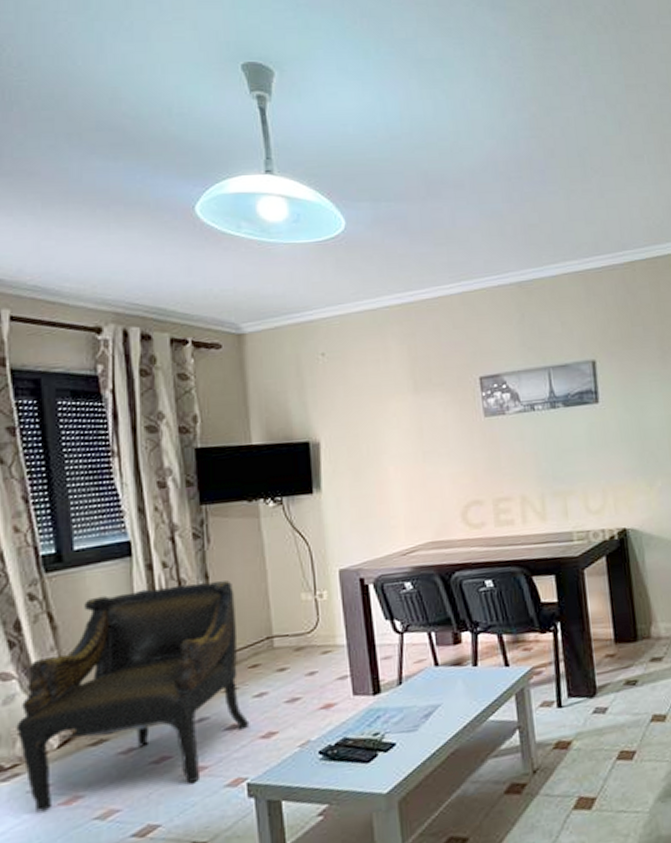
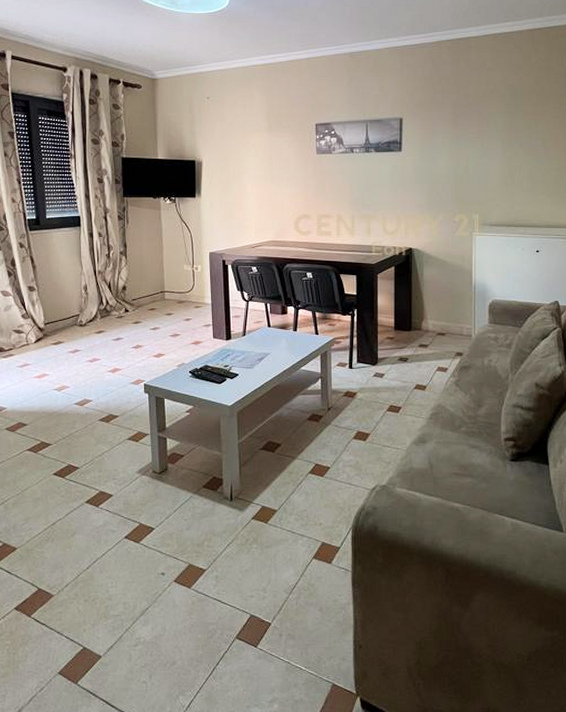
armchair: present [16,581,250,813] -> none [12,249,148,380]

